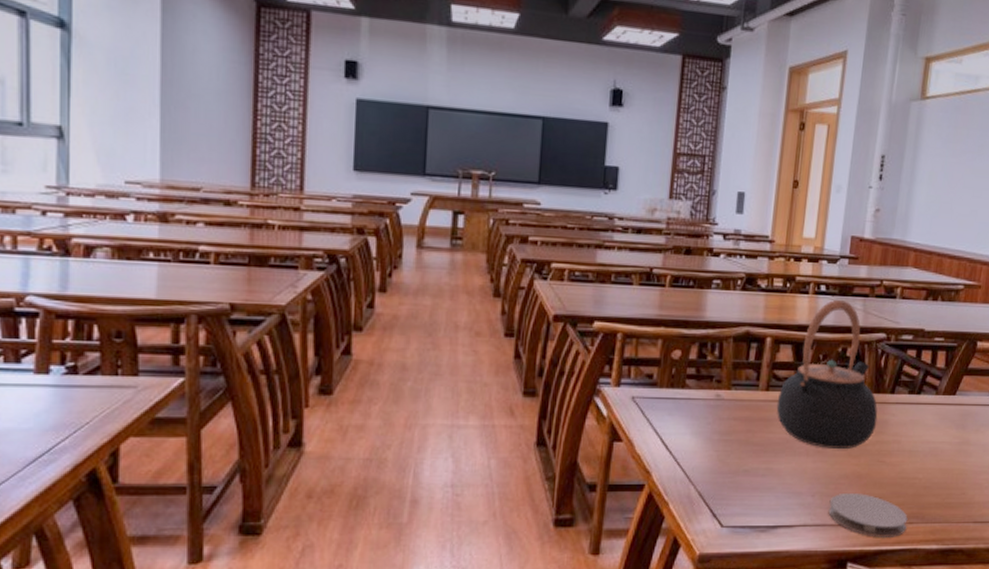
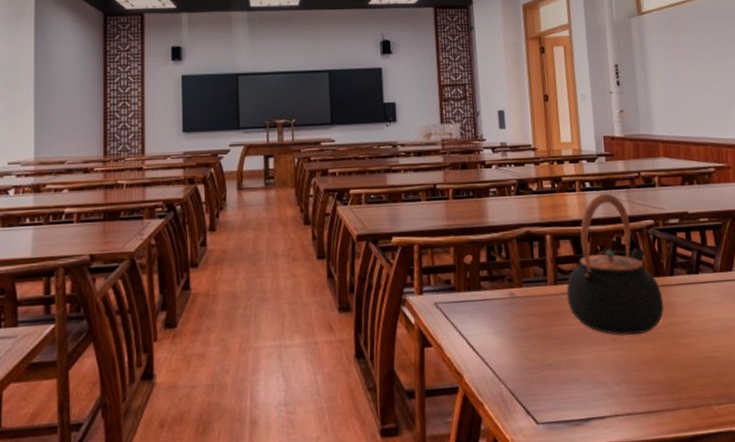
coaster: present [828,492,908,539] -> none [635,377,717,422]

